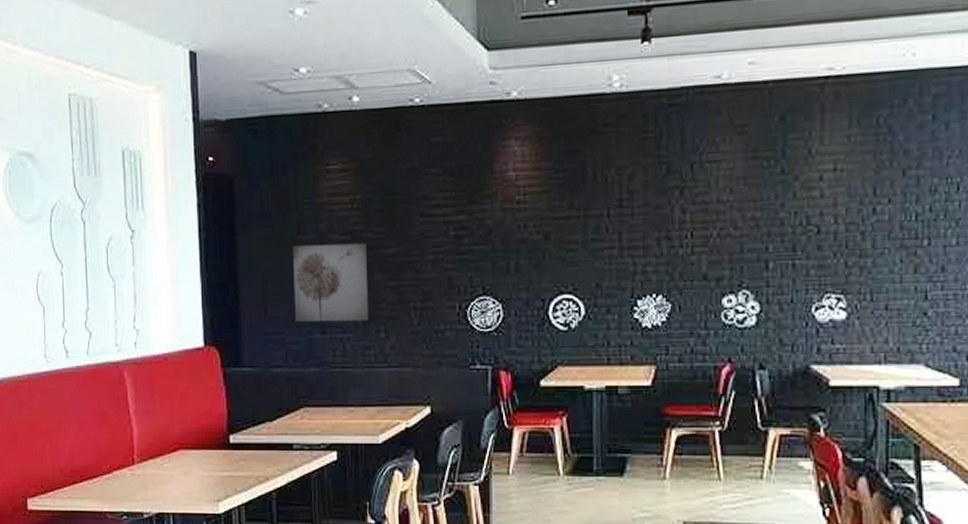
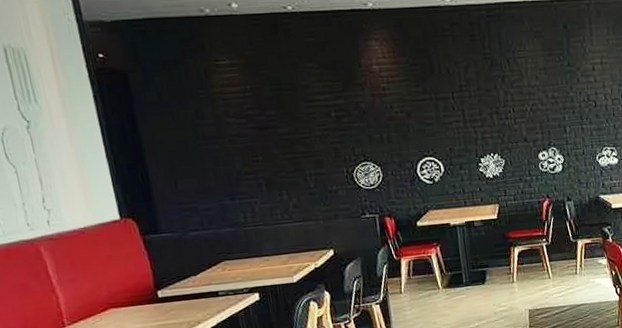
wall art: present [293,243,369,322] -> none [194,124,272,192]

